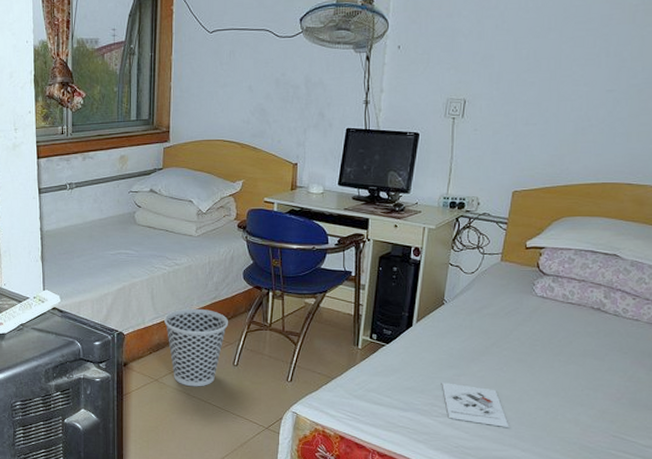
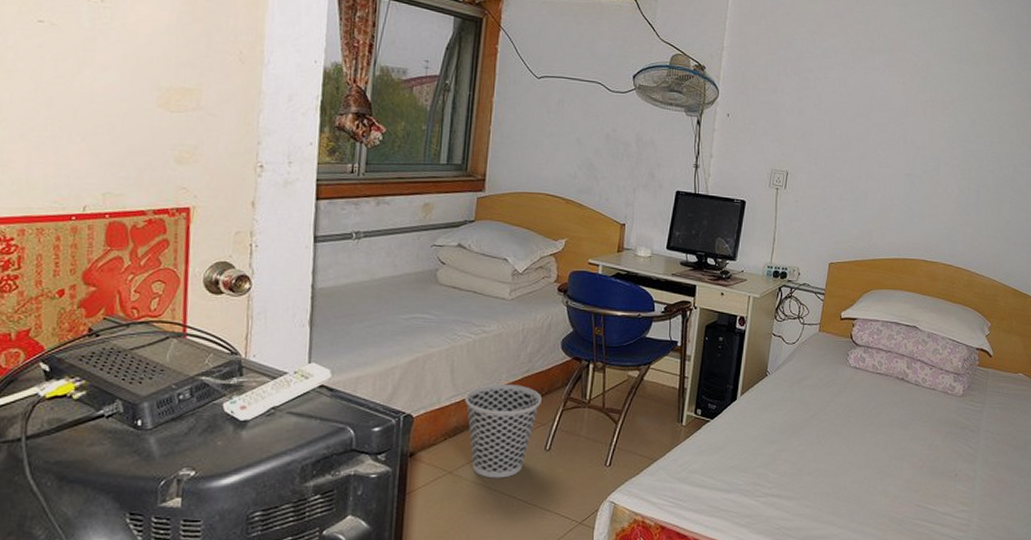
architectural model: present [442,382,509,427] -> none [764,459,827,504]

